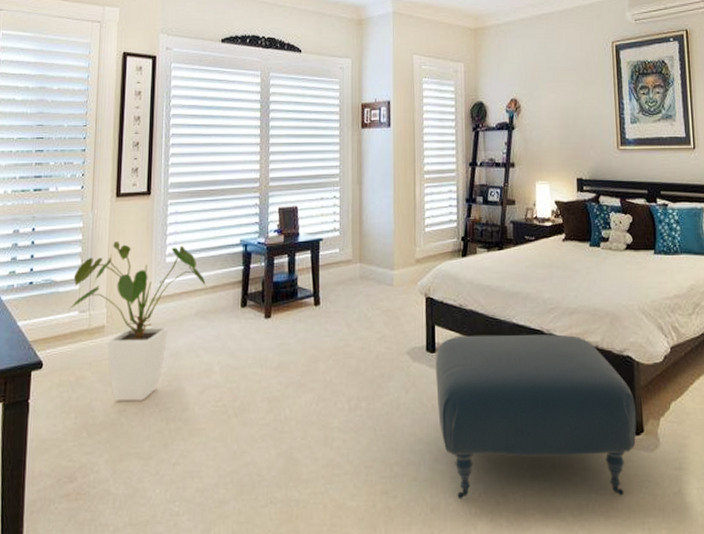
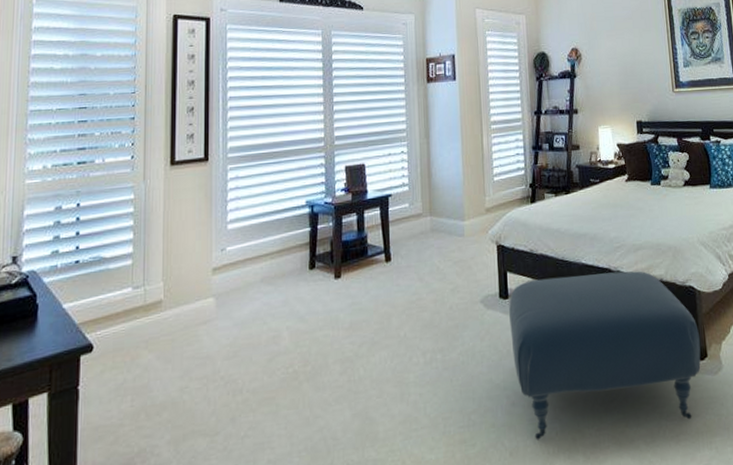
house plant: present [68,242,207,401] -> none [120,211,273,378]

